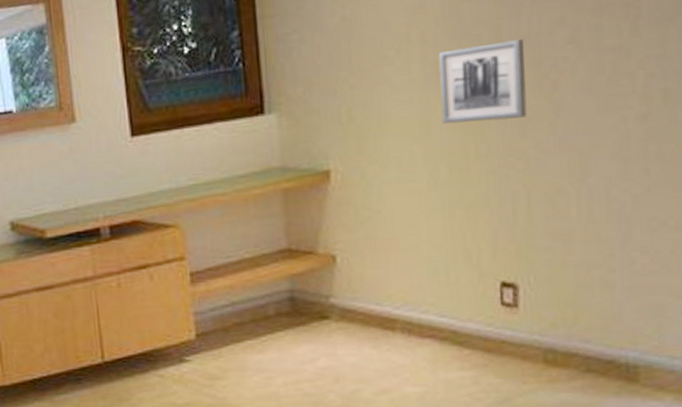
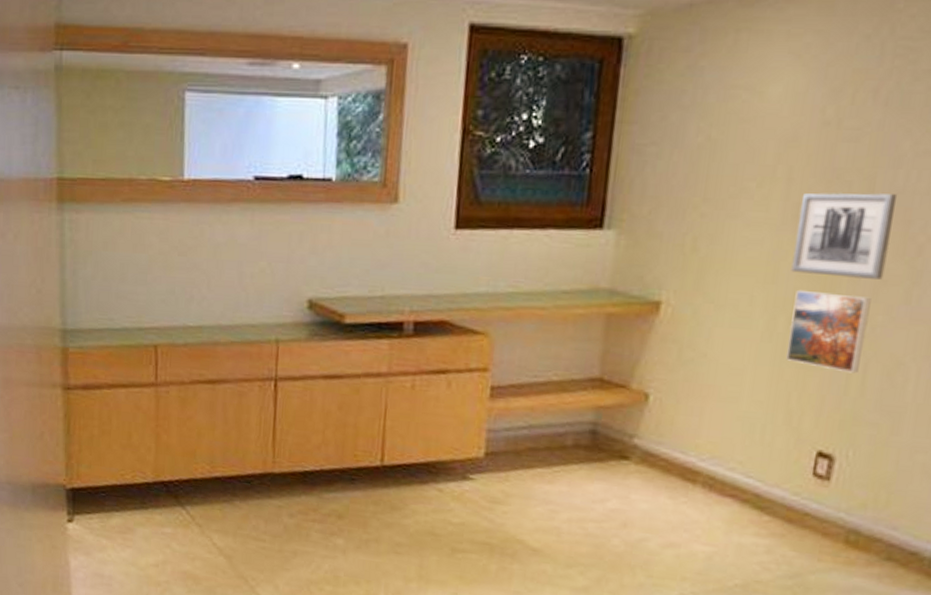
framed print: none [451,135,523,206] -> present [786,289,871,374]

